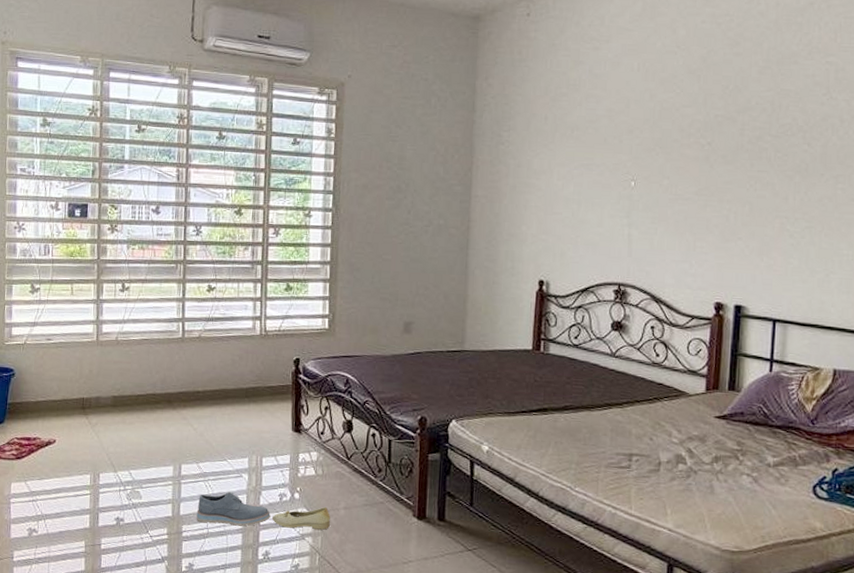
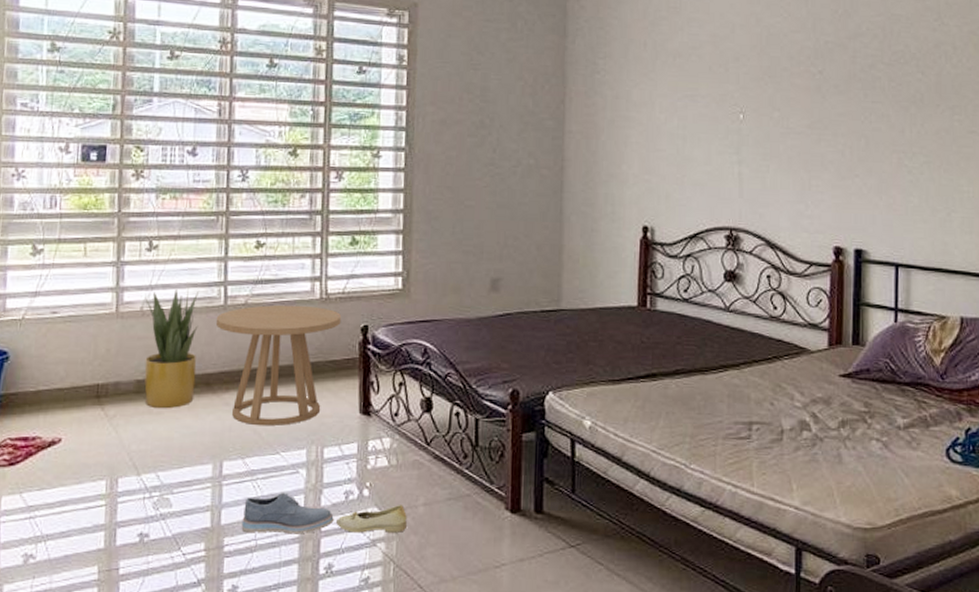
planter: none [119,322,163,420] -> present [144,287,200,408]
side table: none [175,339,278,438] -> present [215,305,342,426]

